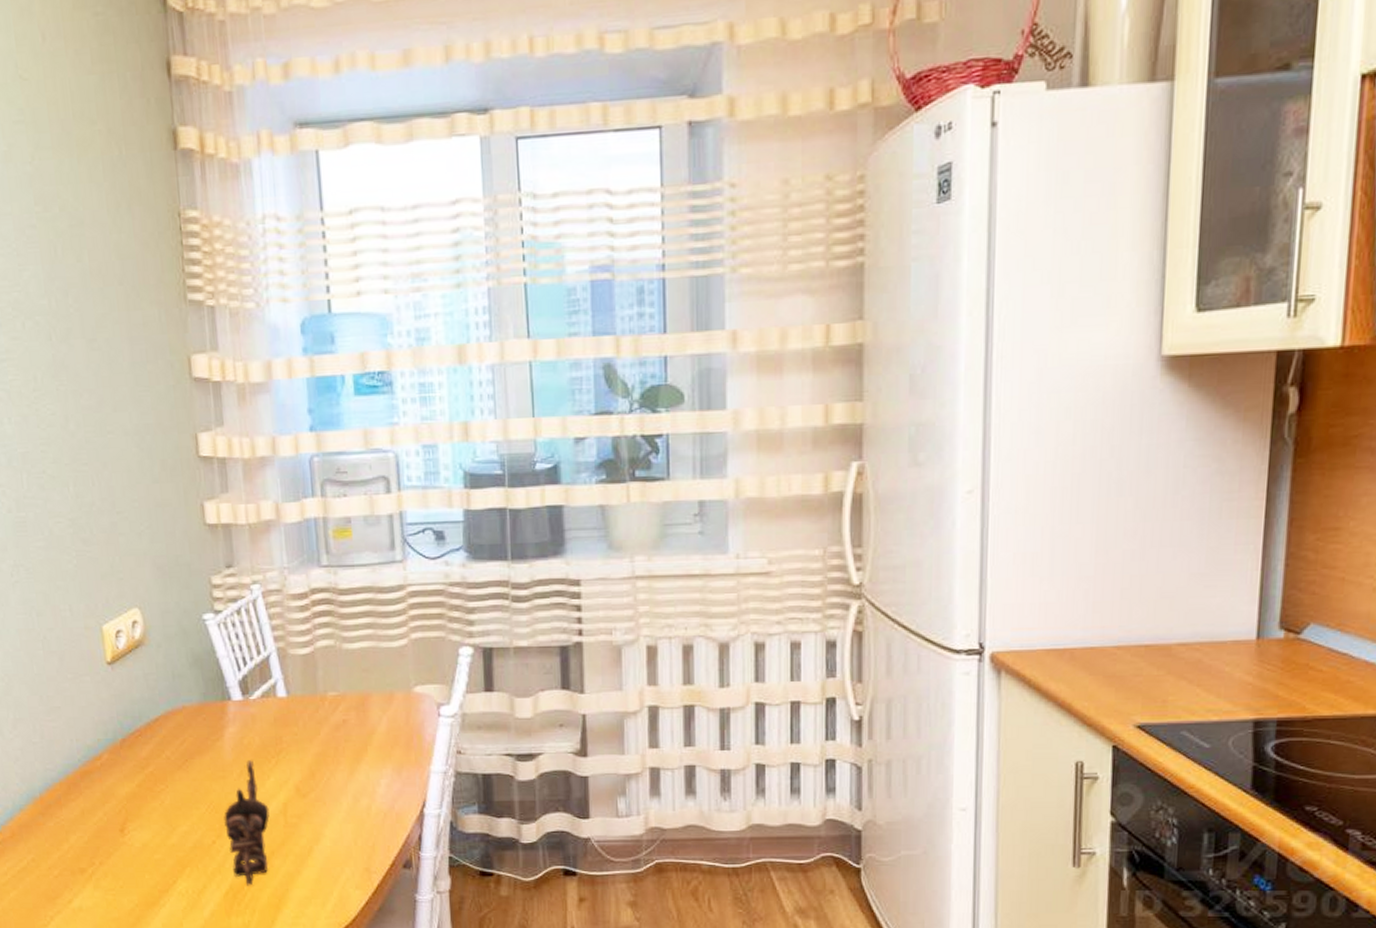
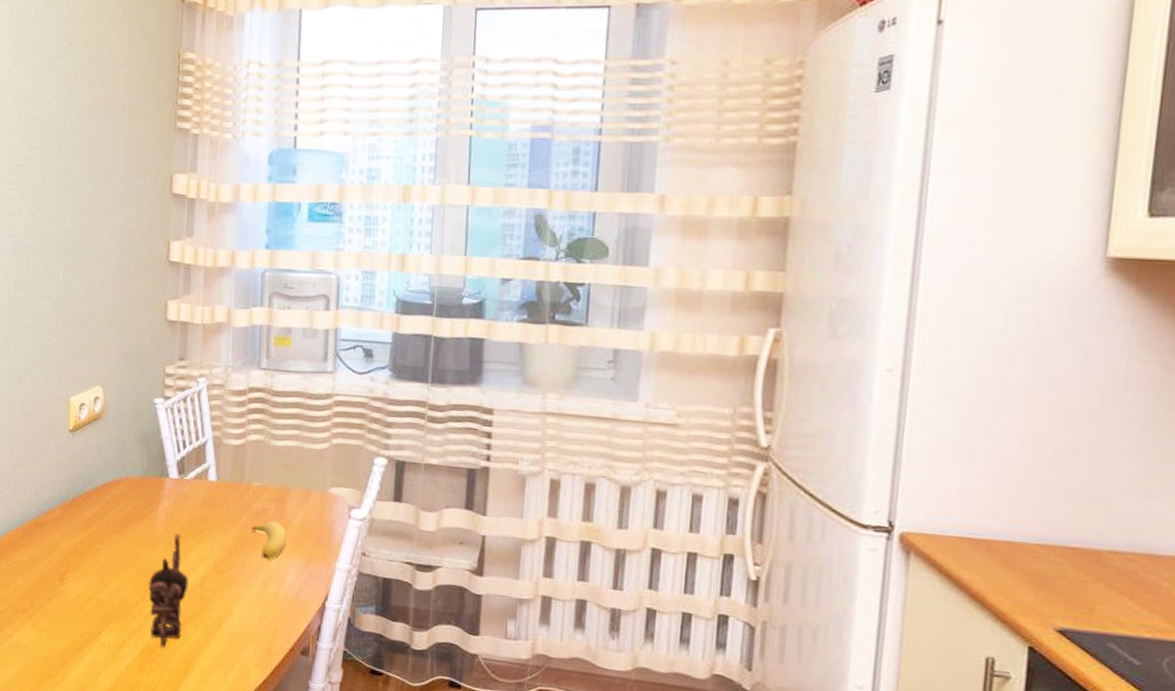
banana: none [333,731,373,773] -> present [252,520,287,560]

